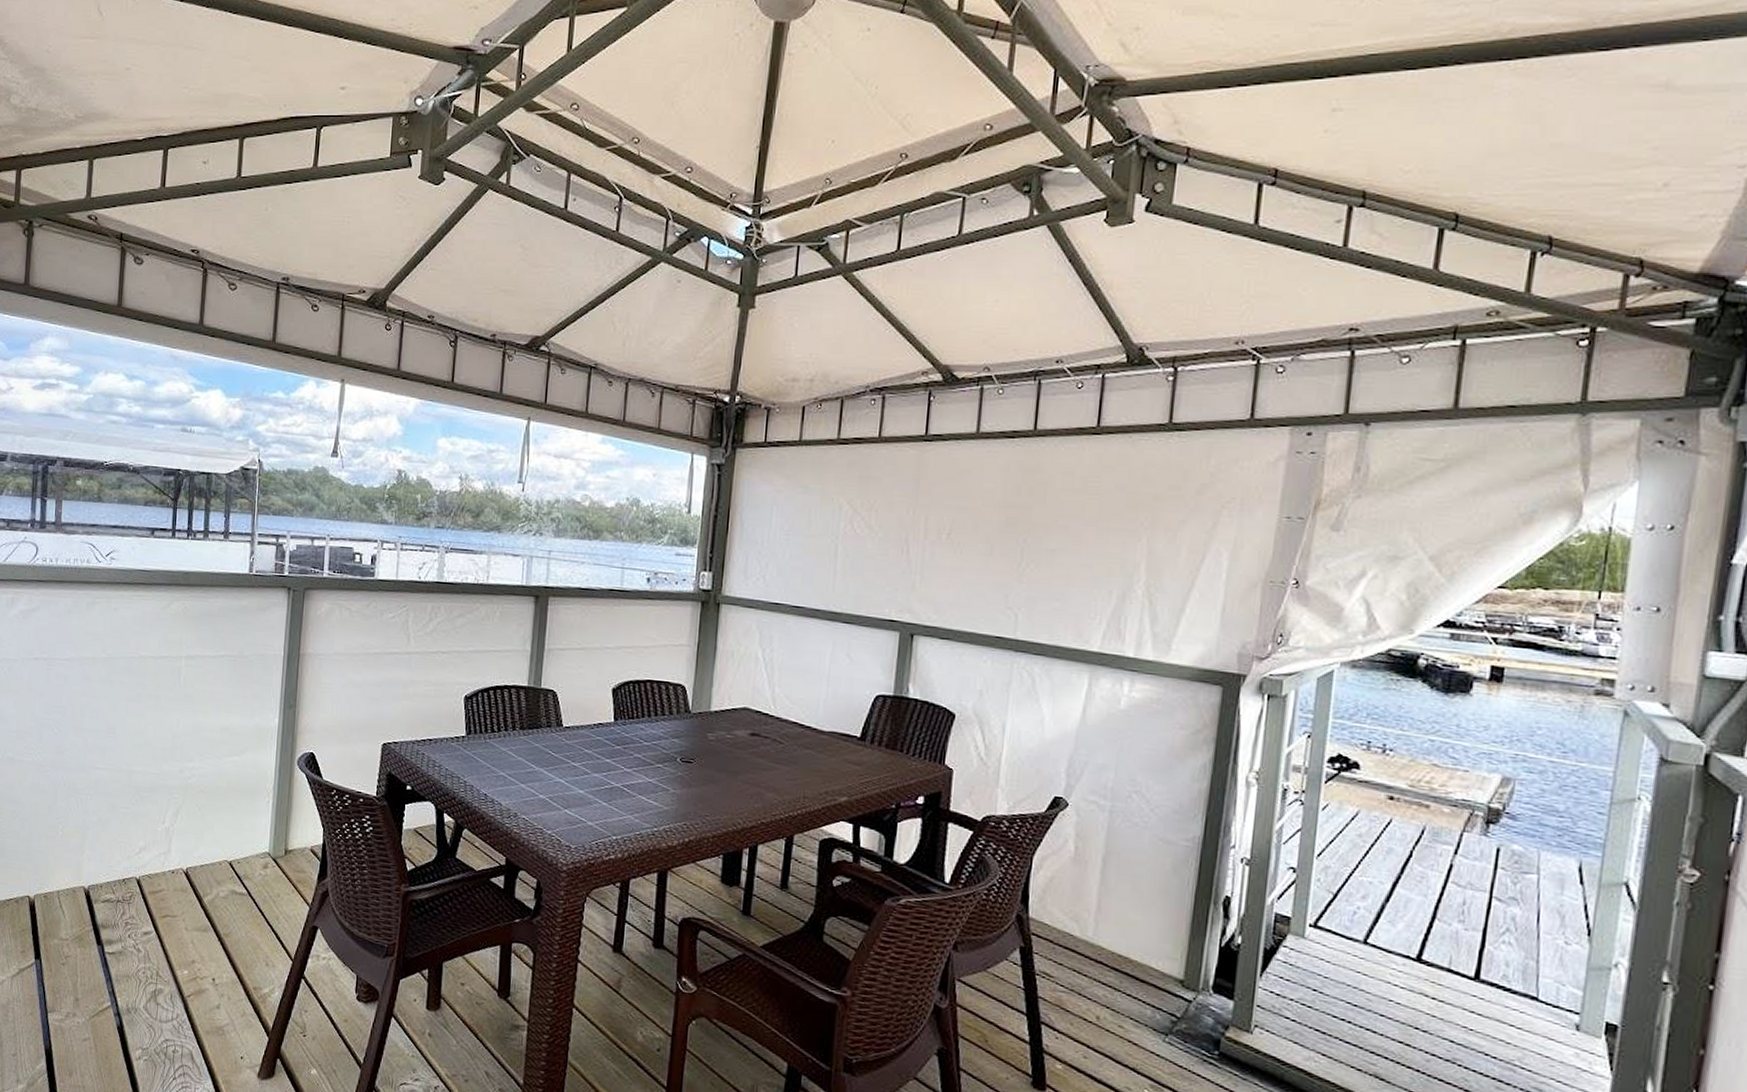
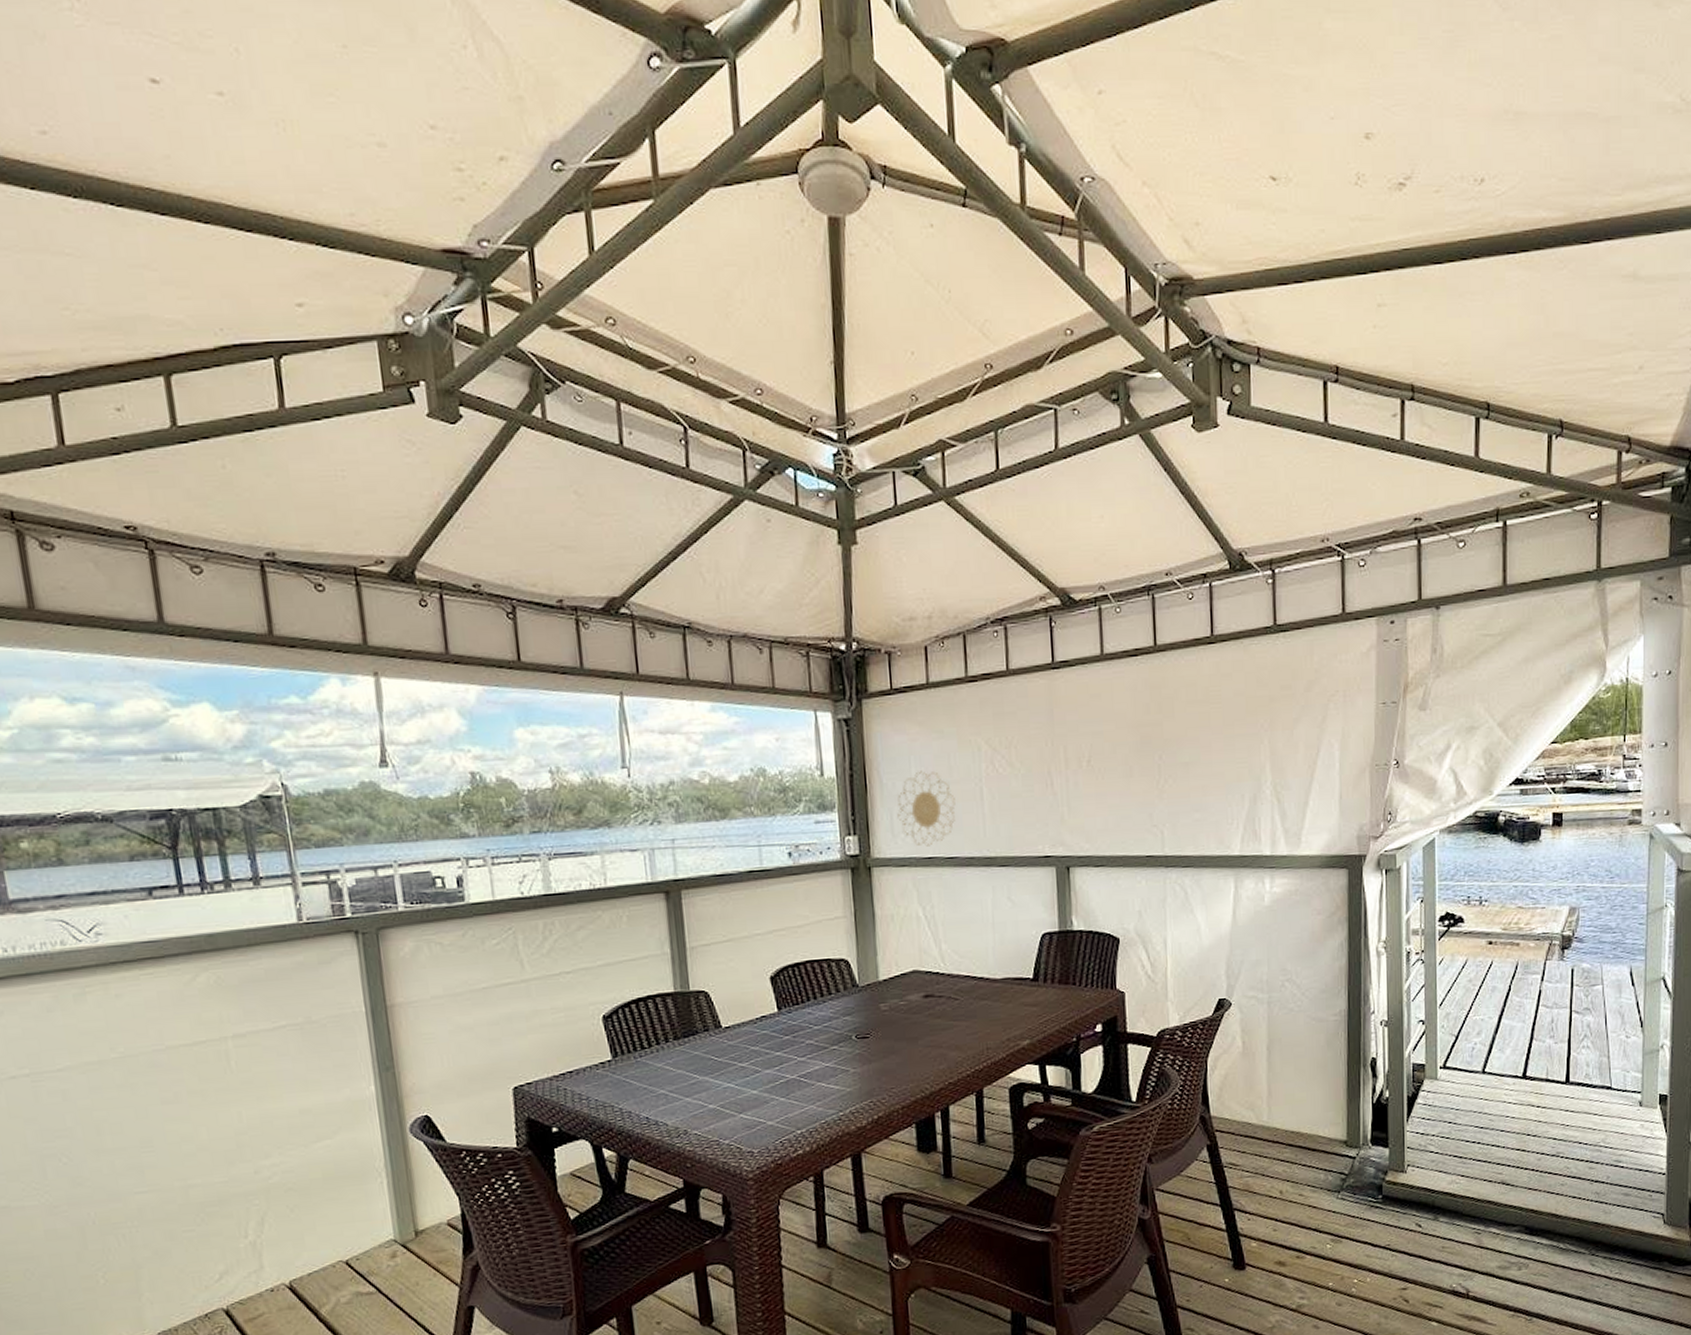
decorative wall piece: none [752,521,810,593] -> present [897,771,956,847]

